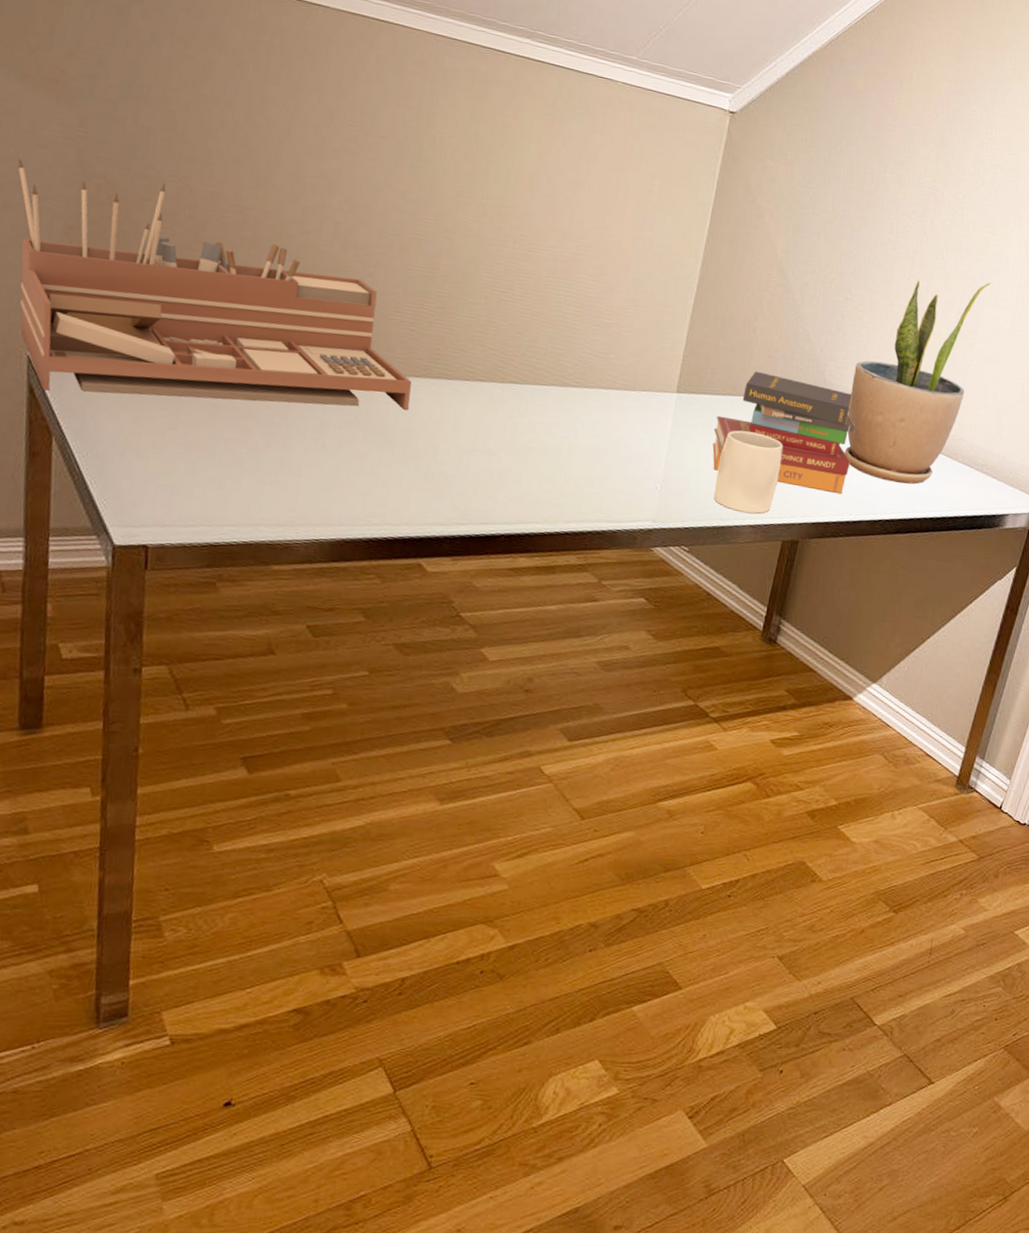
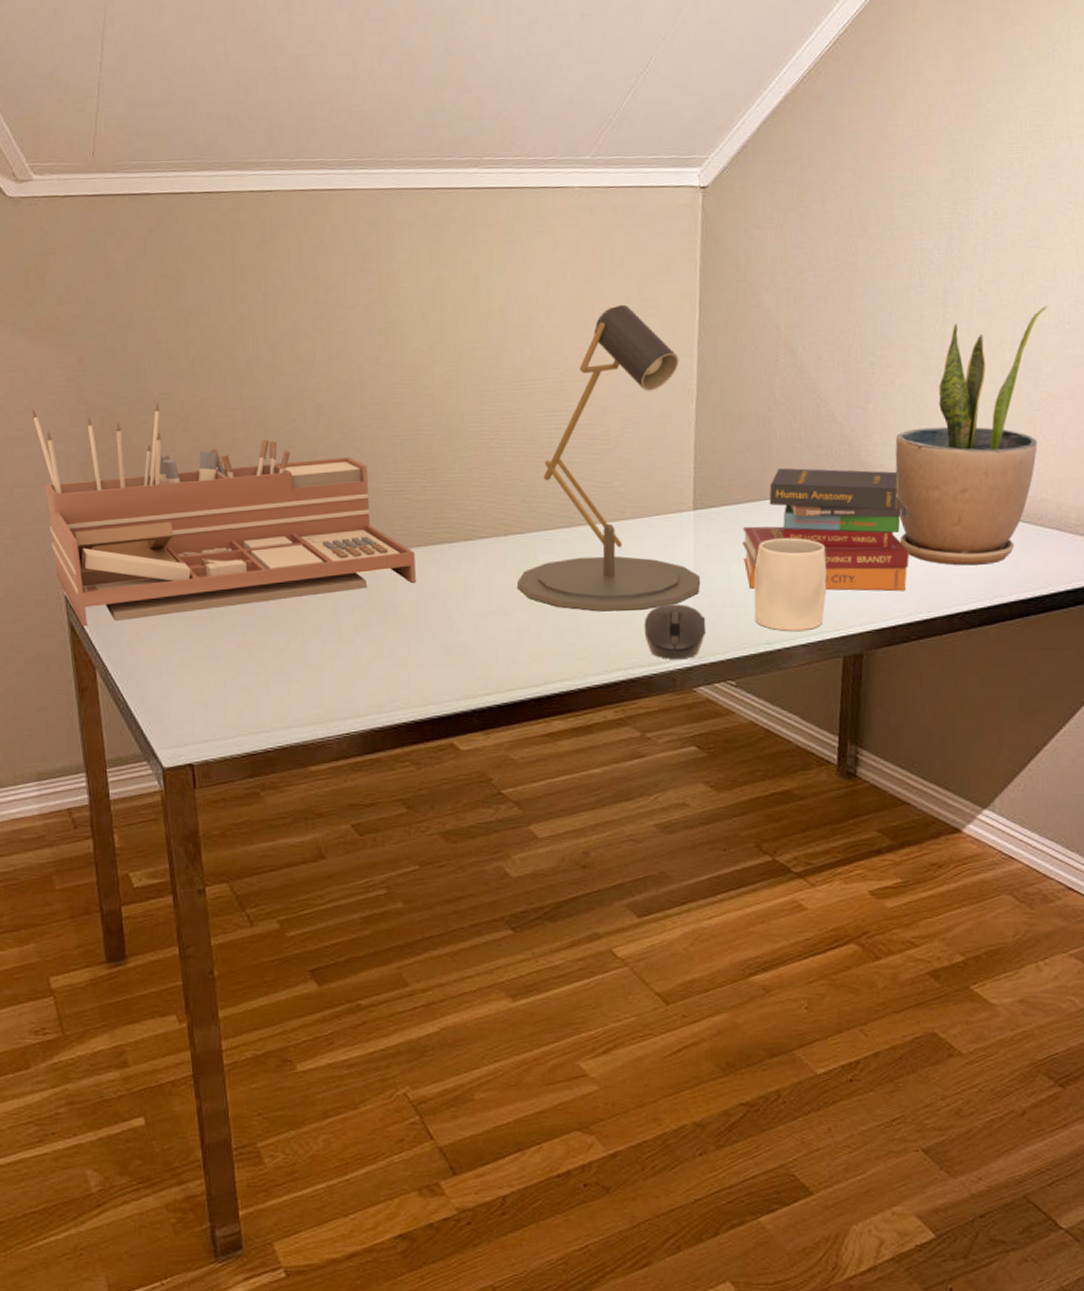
desk lamp: none [506,197,686,473] -> present [517,304,701,612]
computer mouse: none [615,470,672,521] -> present [644,604,707,659]

